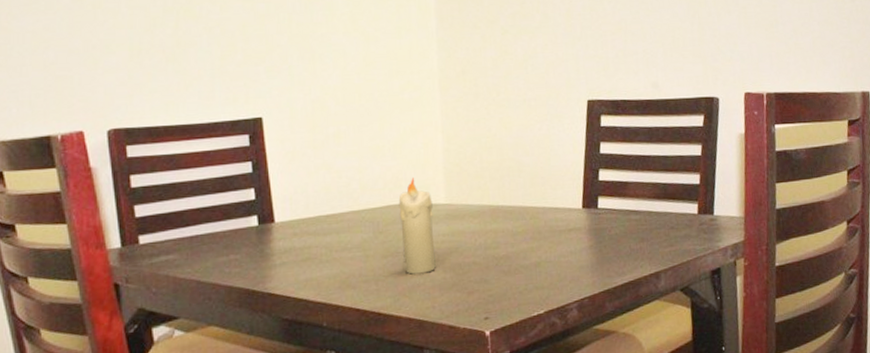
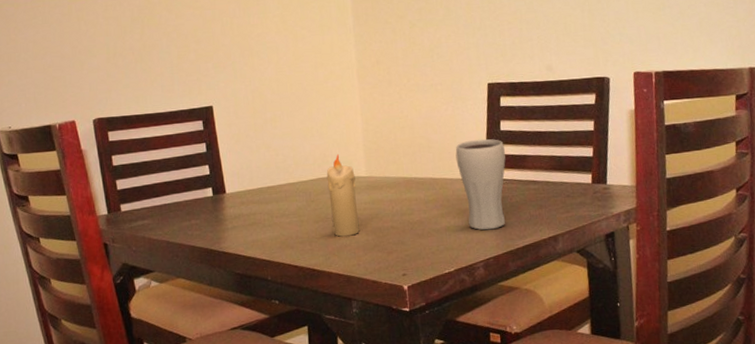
drinking glass: none [549,162,606,267] -> present [455,138,506,231]

